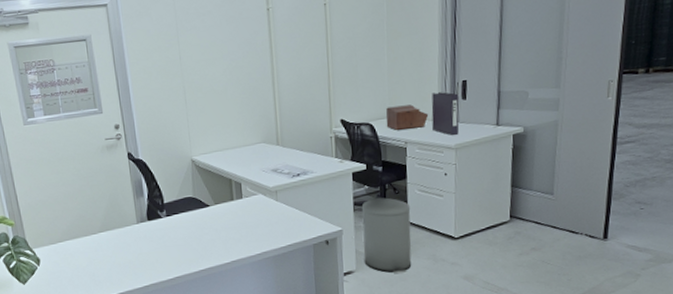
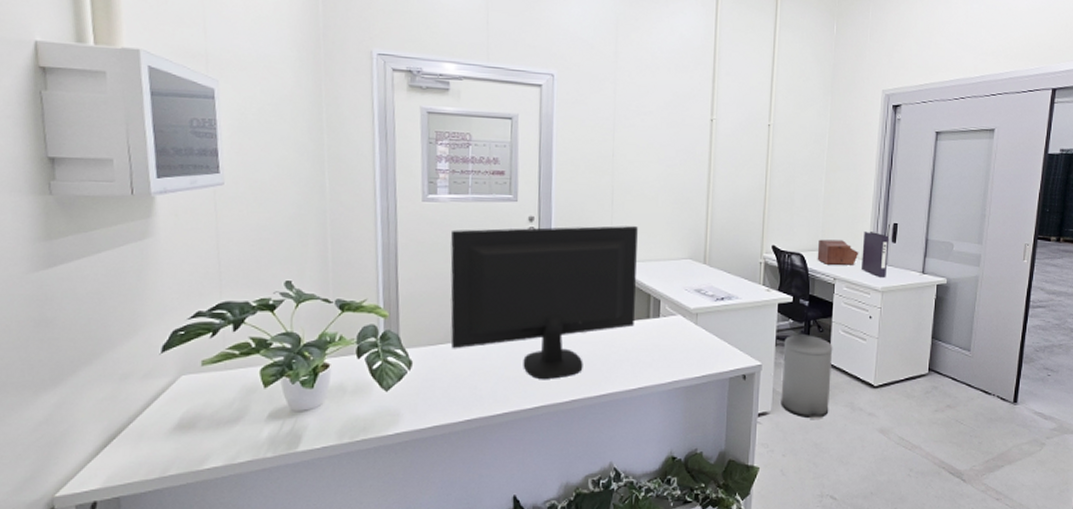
monitor: none [51,120,220,262] -> present [450,226,638,379]

